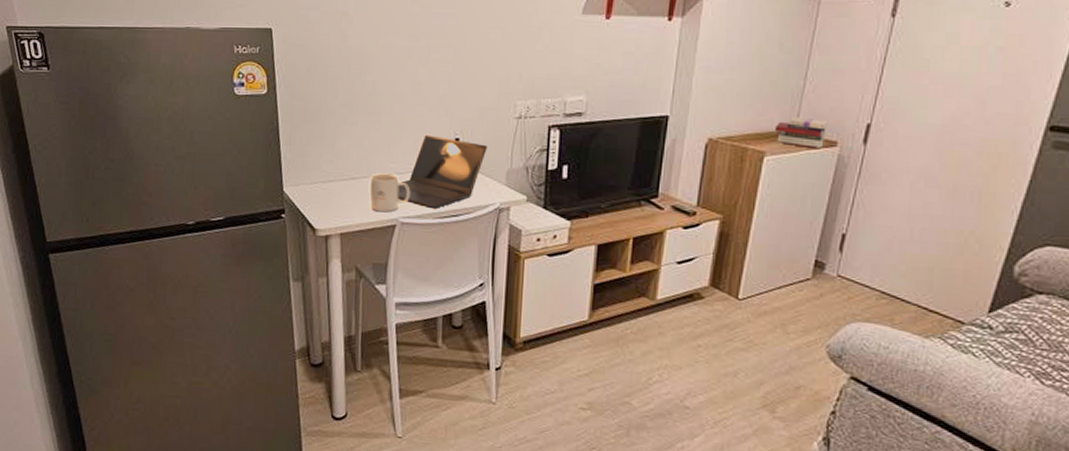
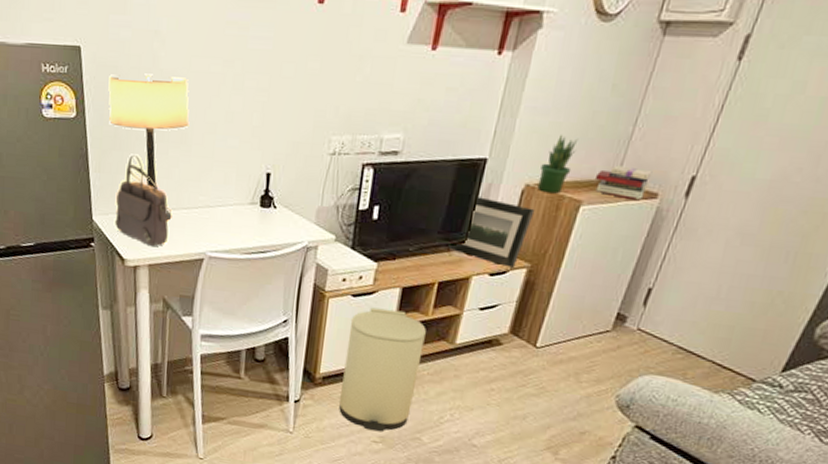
table lamp: none [299,51,377,188] -> present [109,74,189,220]
handbag: none [306,126,360,216] -> present [115,154,169,247]
mug: present [369,173,411,213] -> none [178,206,220,246]
laptop: present [398,134,488,208] -> none [206,167,299,244]
pedal bin: none [542,266,625,398] -> present [339,307,426,433]
picture frame: none [639,152,721,220] -> present [448,197,535,268]
planter: none [720,91,754,146] -> present [537,135,579,194]

